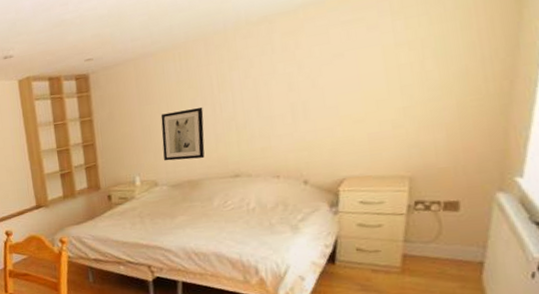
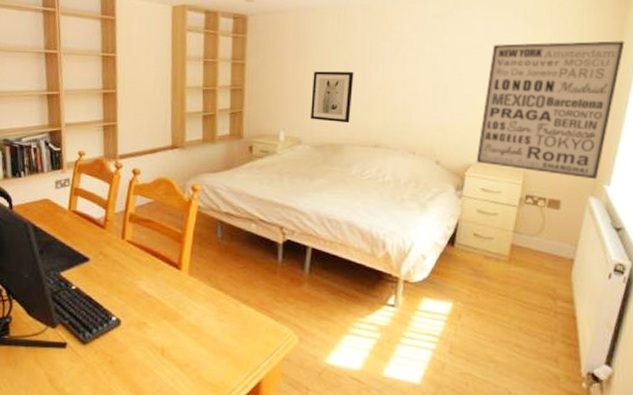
wall art: none [350,11,527,176] -> present [476,41,625,180]

